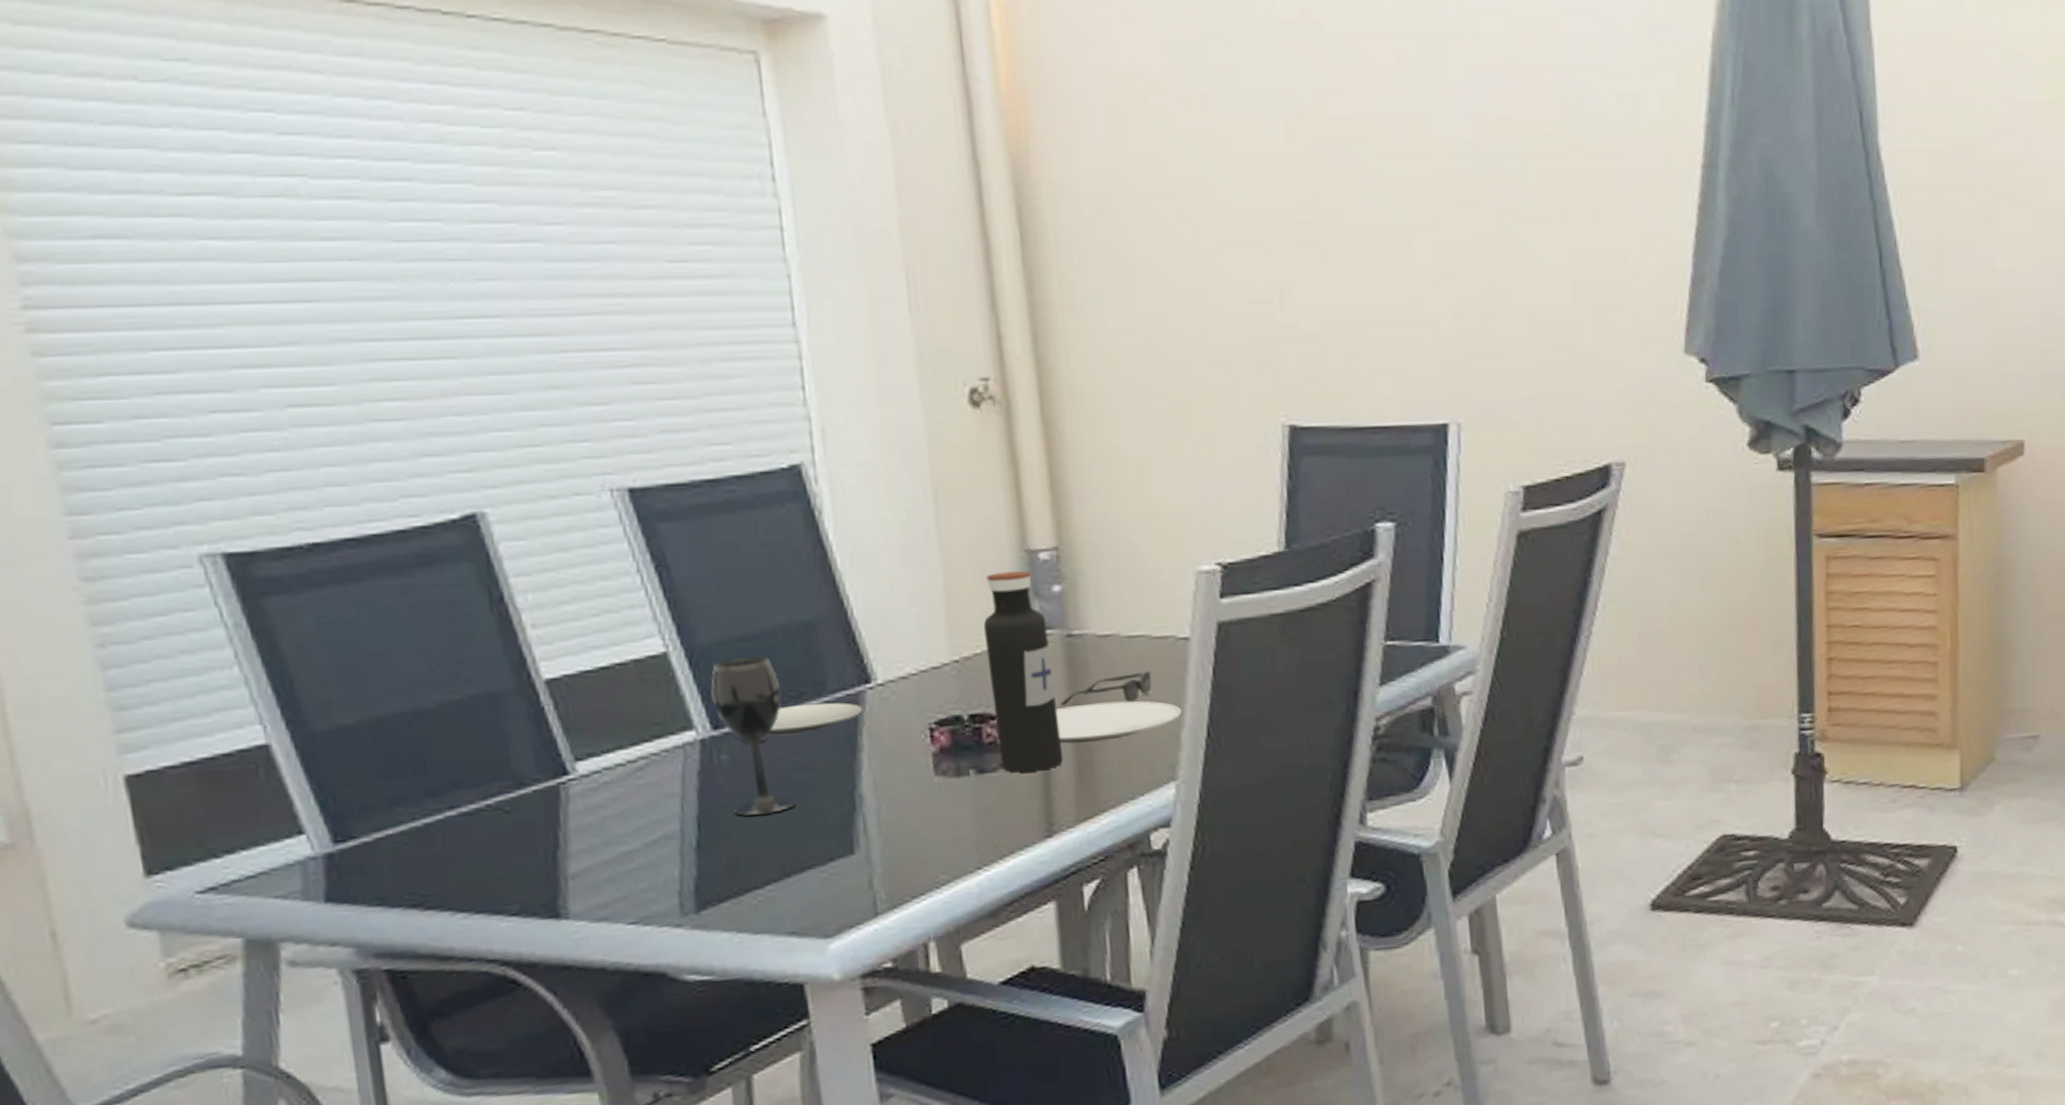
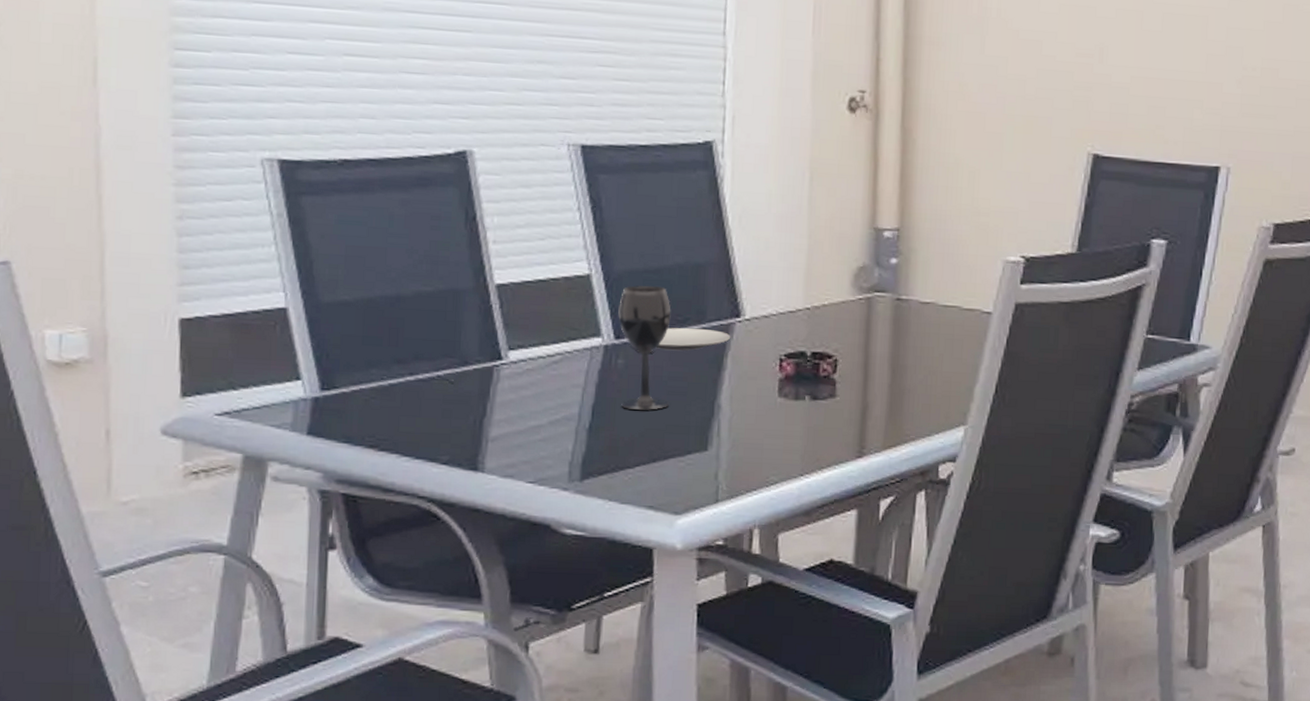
water bottle: present [983,571,1064,773] -> none [831,243,882,404]
plate: present [1056,700,1182,744] -> none [878,355,978,387]
sunglasses: present [1060,670,1152,707] -> none [883,334,958,359]

